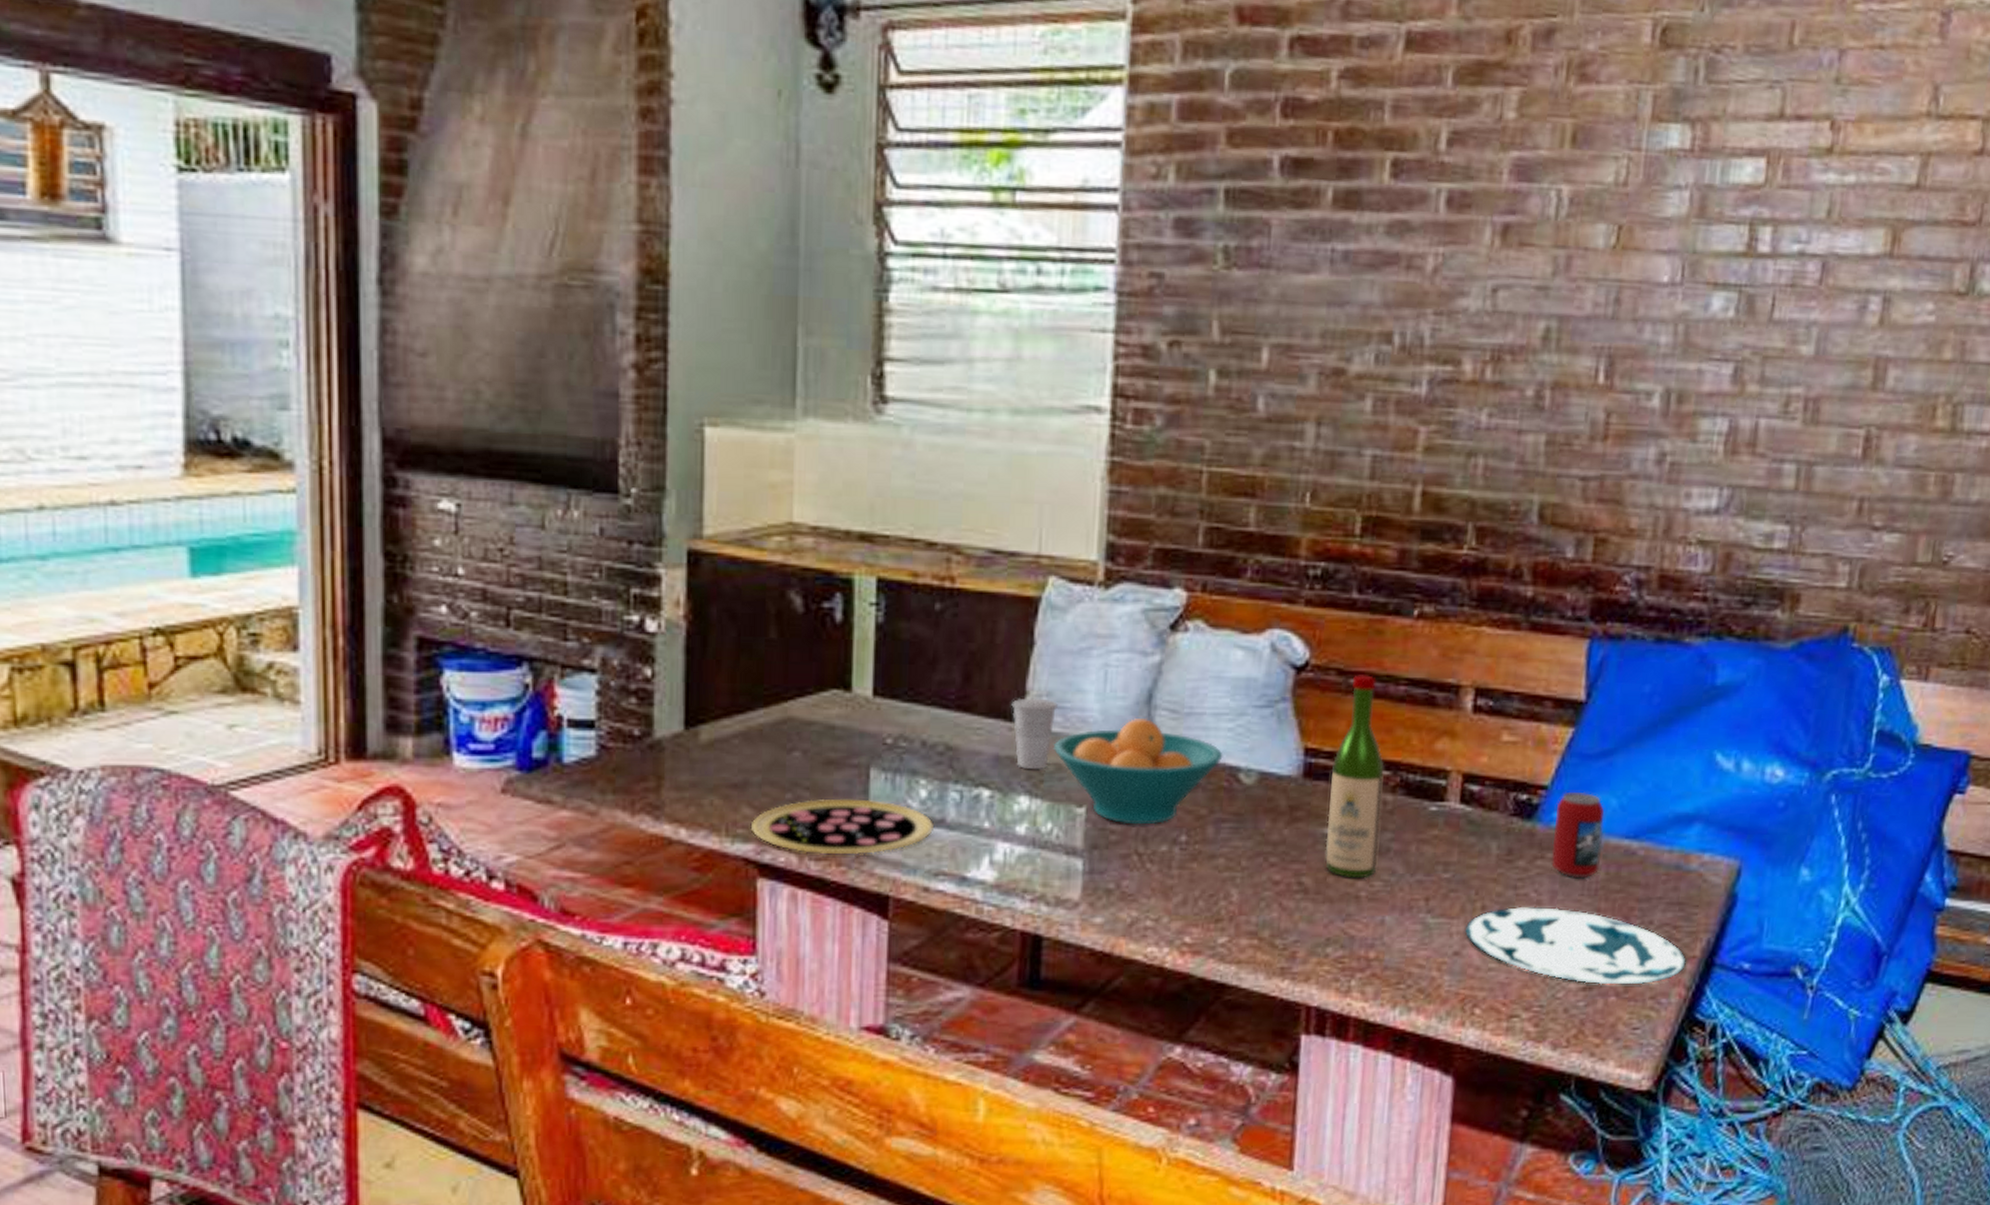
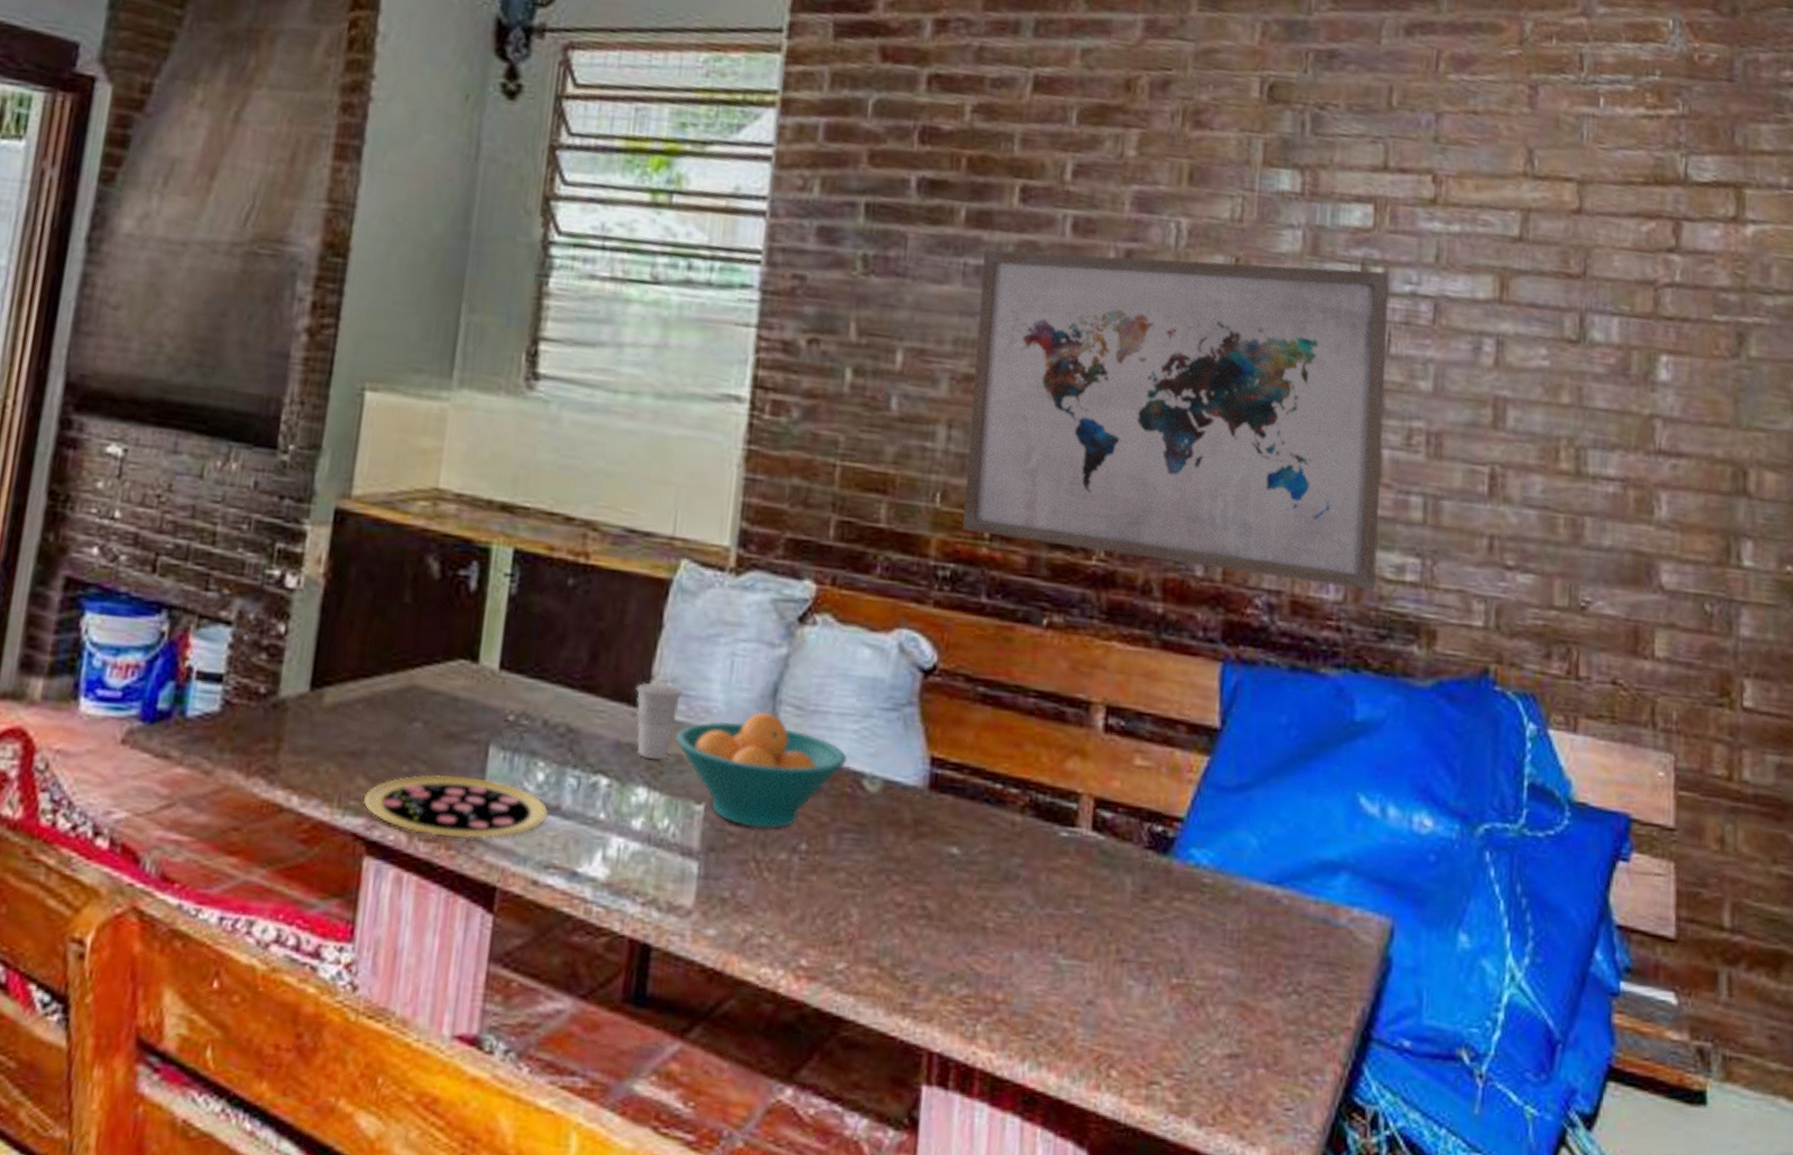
wine bottle: present [1325,675,1384,879] -> none [951,683,1013,908]
wall art: none [1333,230,1778,560] -> present [963,249,1390,591]
plate: present [1464,907,1686,985] -> none [1098,953,1340,1056]
beverage can: present [1551,792,1605,877] -> none [1190,827,1245,925]

